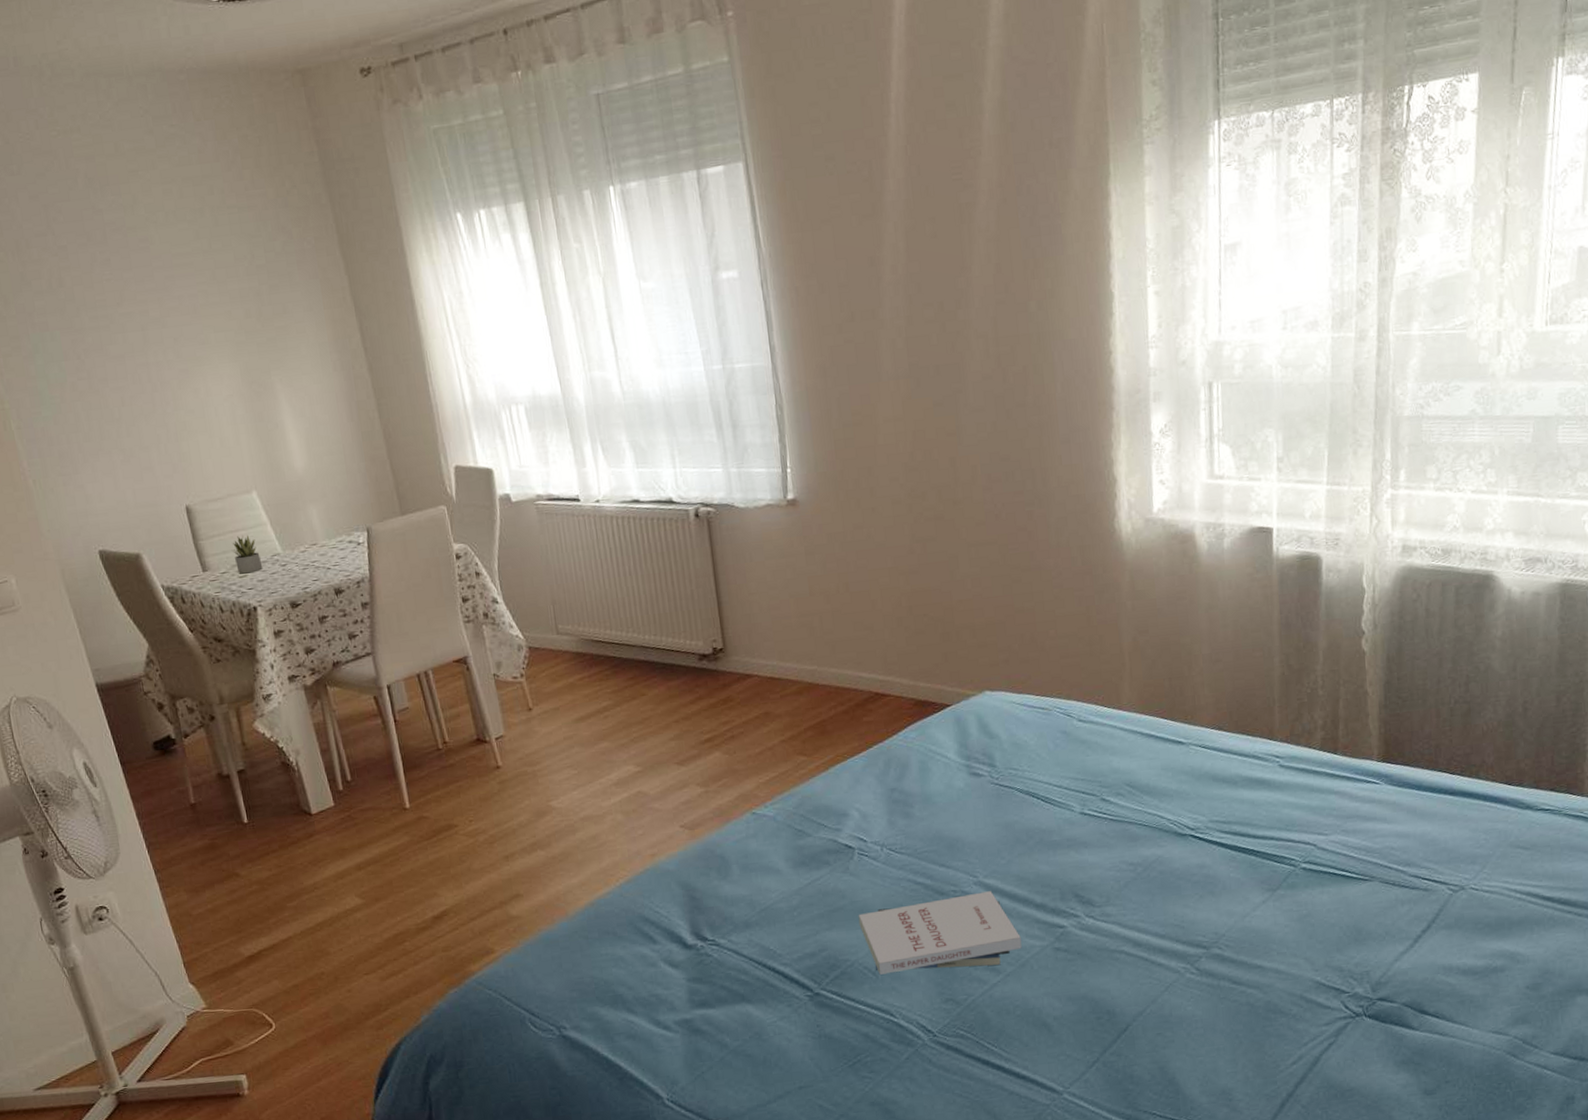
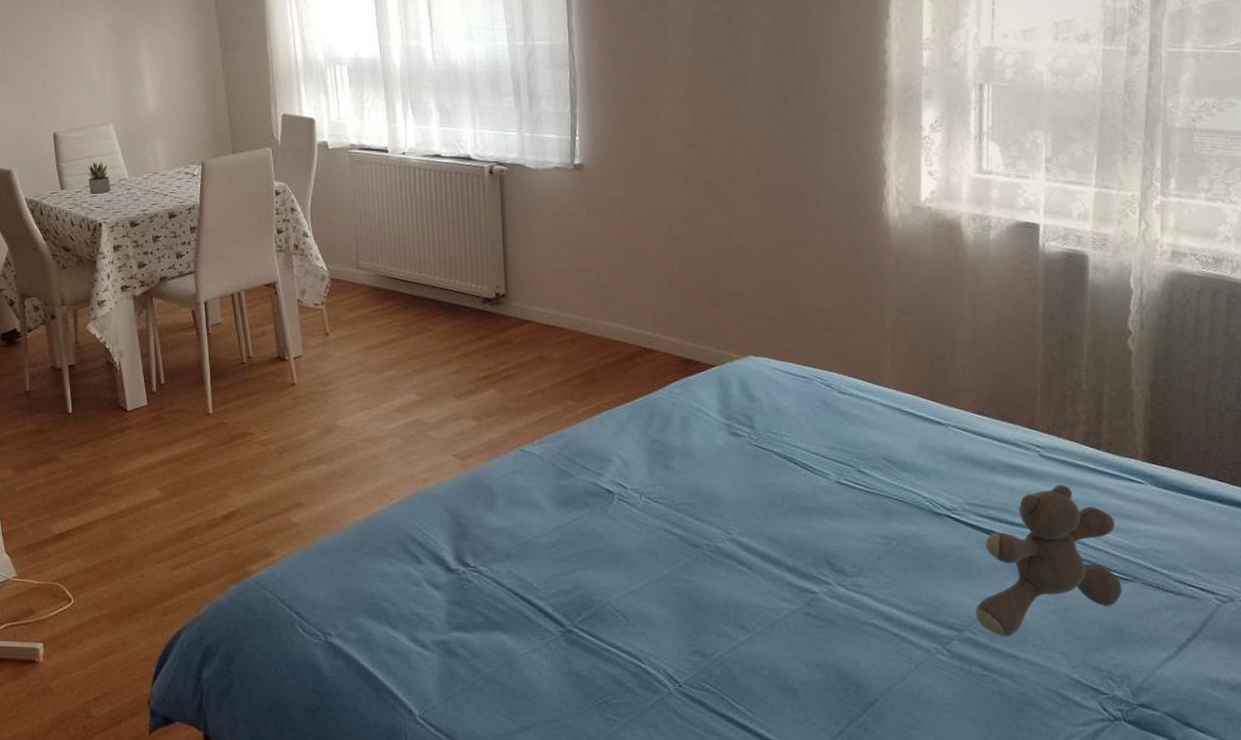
books: present [858,891,1022,975] -> none [613,549,772,624]
stuffed bear: none [1222,793,1361,949] -> present [976,485,1122,636]

